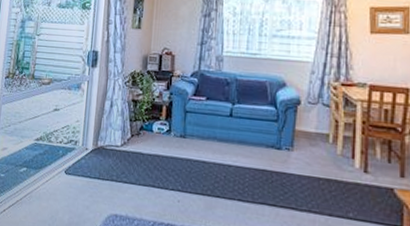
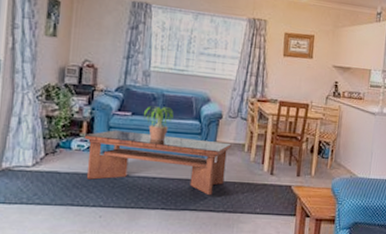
coffee table: none [163,114,313,191] -> present [83,130,232,196]
potted plant: none [218,90,248,127] -> present [144,106,174,141]

